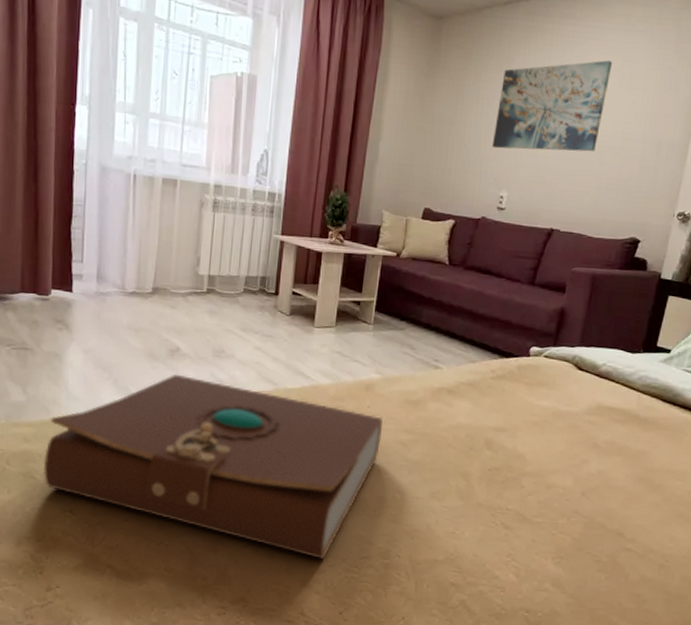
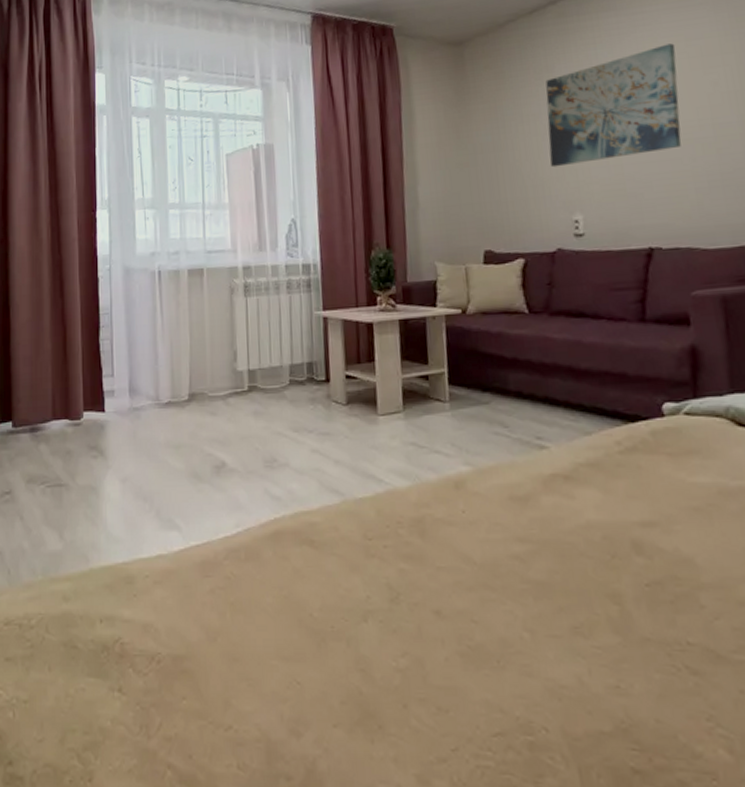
book: present [43,374,383,559] -> none [85,495,489,740]

